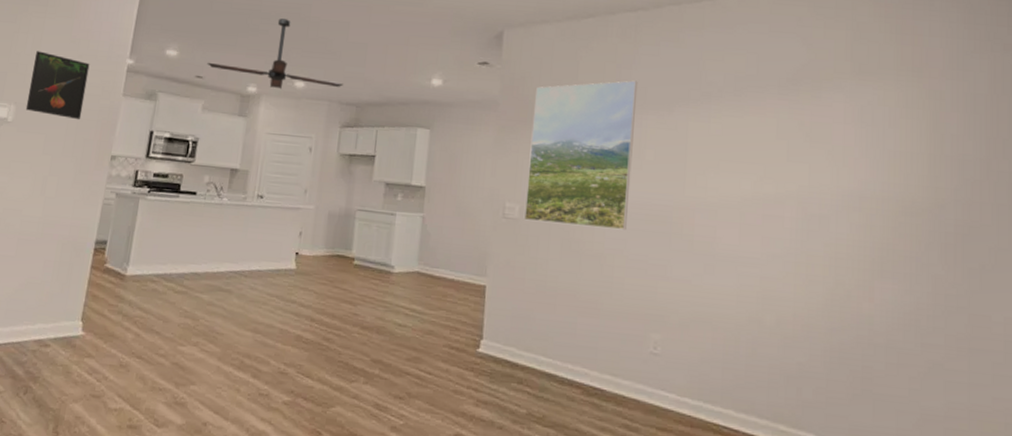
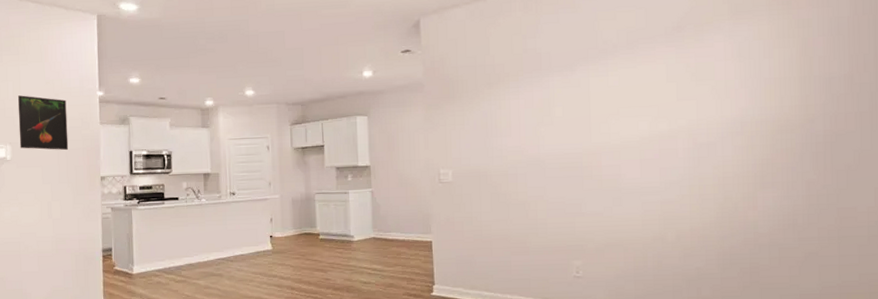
ceiling fan: present [207,18,343,90] -> none [167,36,287,99]
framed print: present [524,80,638,231] -> none [454,48,544,183]

